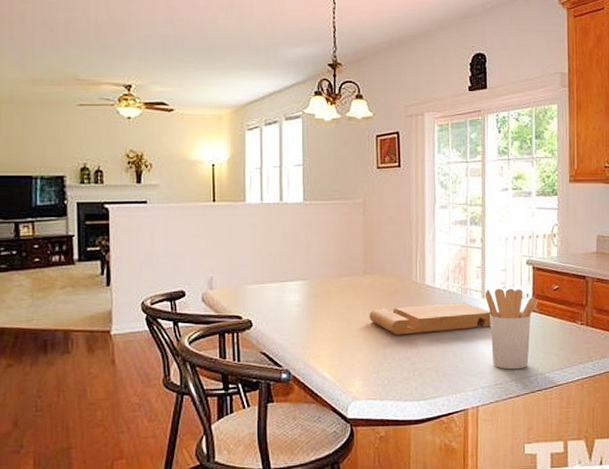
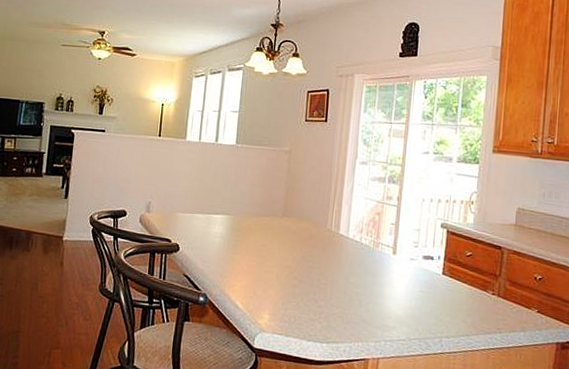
cutting board: present [369,303,491,335] -> none [283,250,401,283]
utensil holder: present [485,288,538,370] -> none [396,247,450,329]

